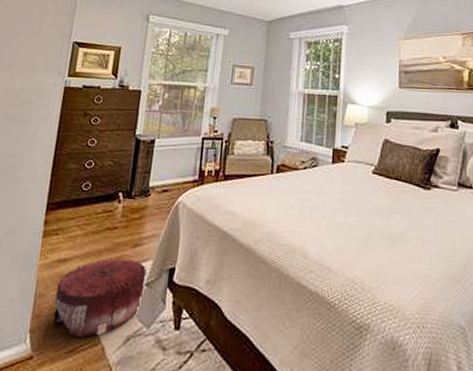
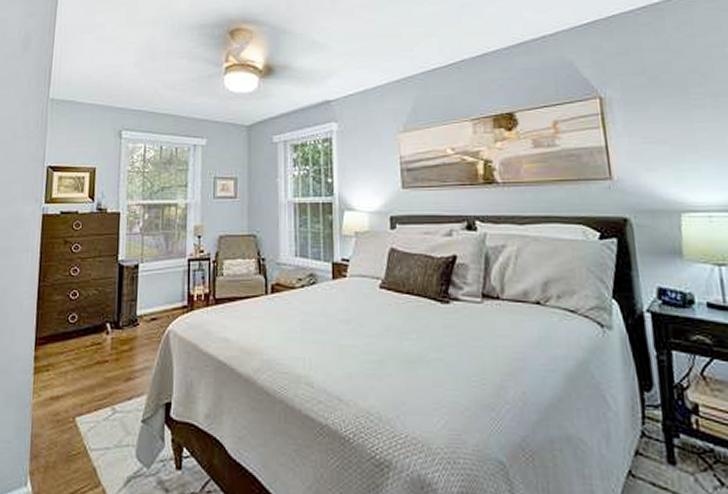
pouf: present [52,258,147,337] -> none [50,393,141,478]

